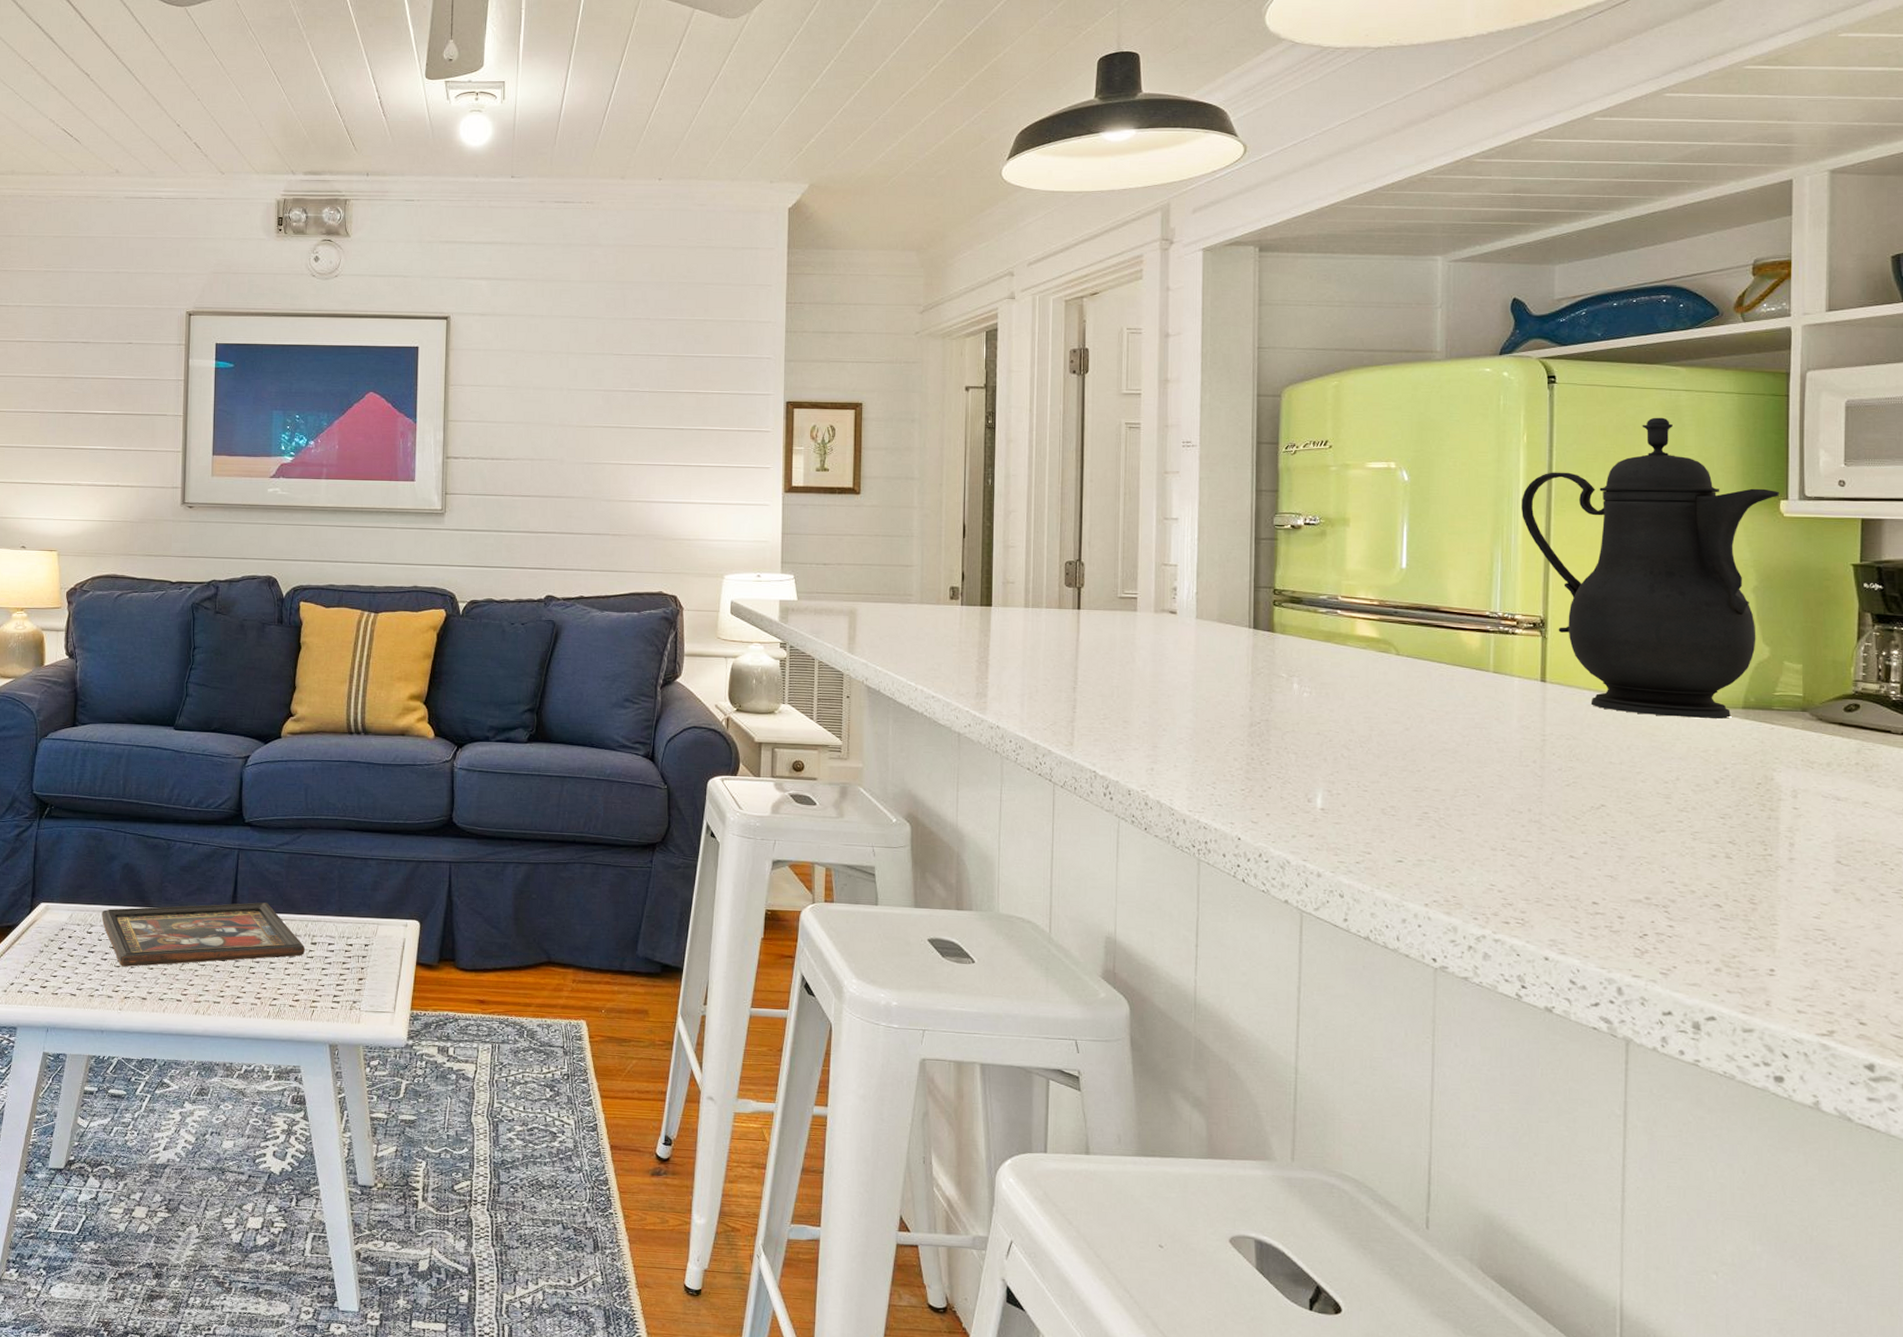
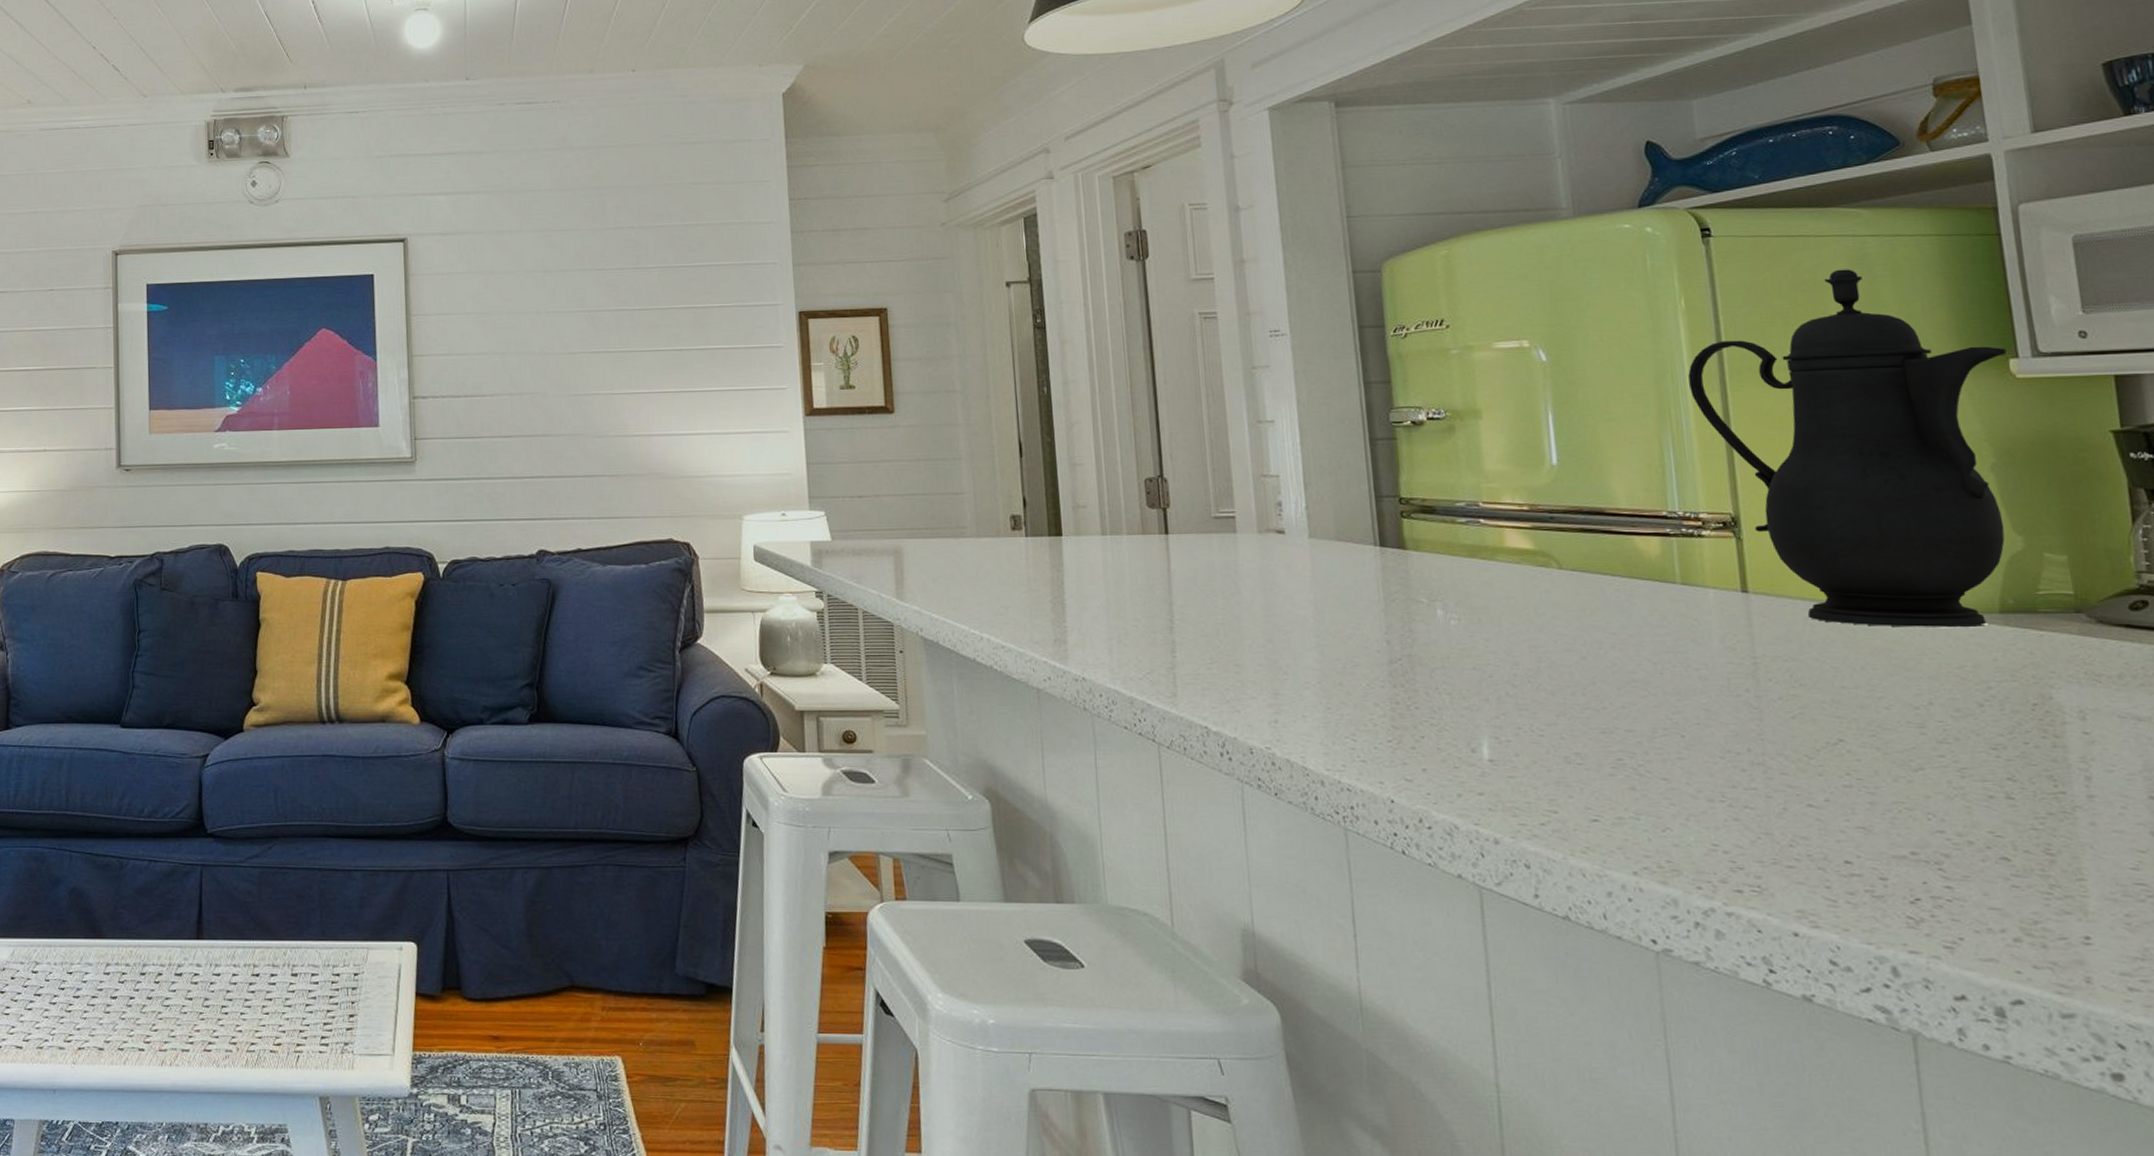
decorative tray: present [101,902,305,967] -> none [48,927,284,1011]

